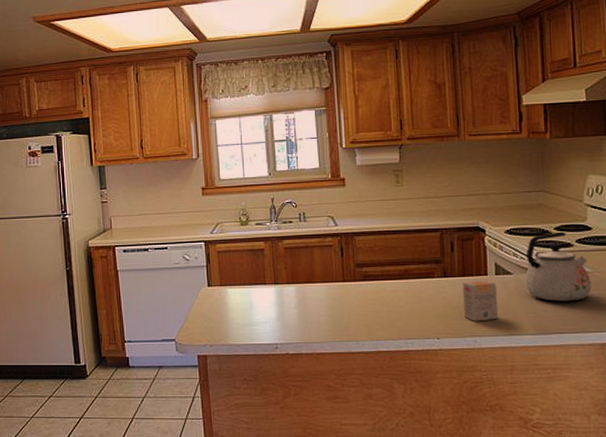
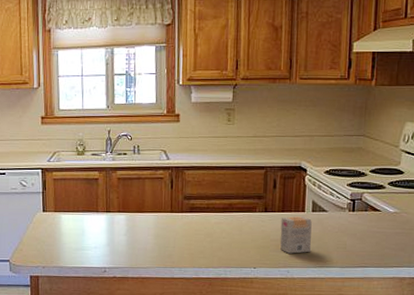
kettle: present [525,231,592,302] -> none [338,174,398,239]

